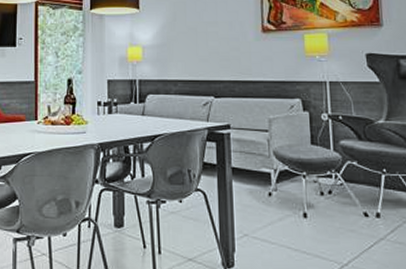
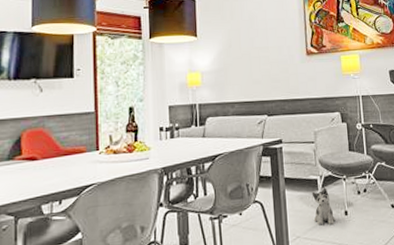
plush toy: none [263,183,292,226] -> present [311,188,336,225]

